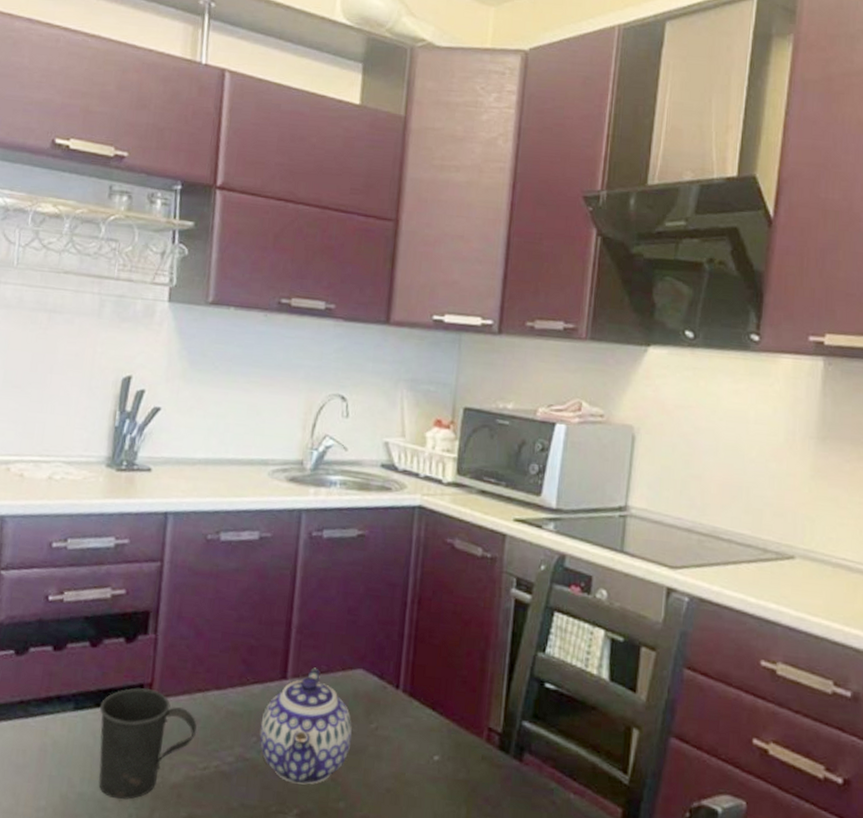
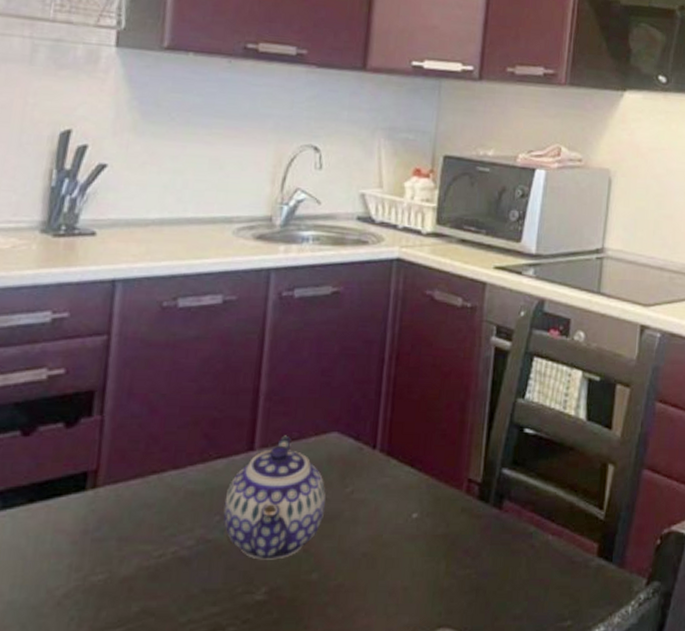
mug: present [99,688,197,800] -> none [33,476,151,602]

